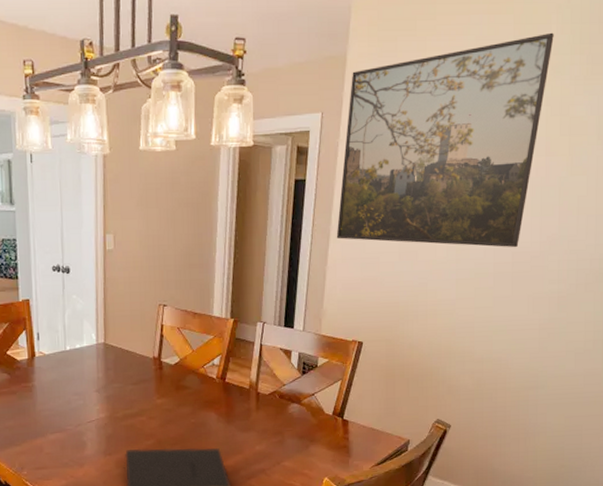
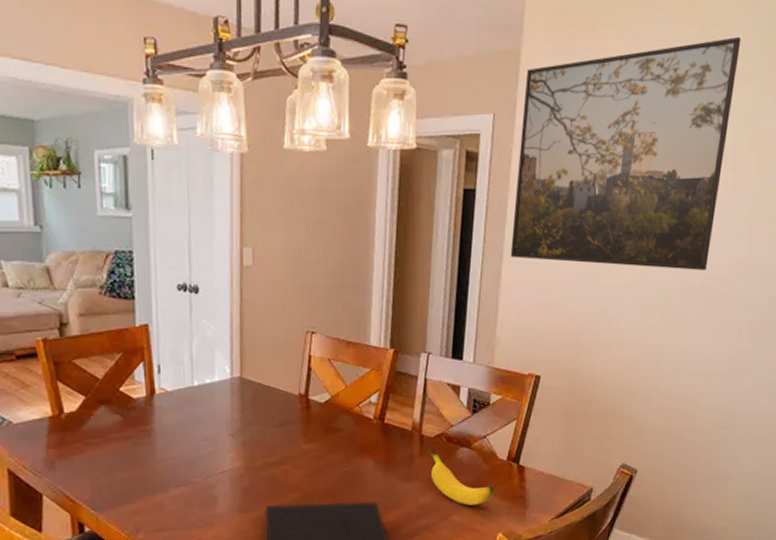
banana: none [263,403,322,453] -> present [428,448,495,506]

